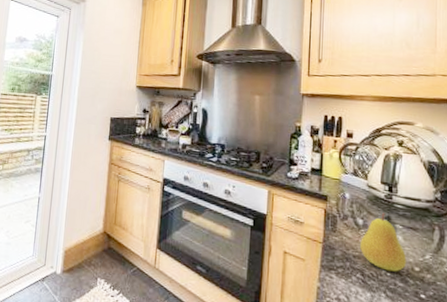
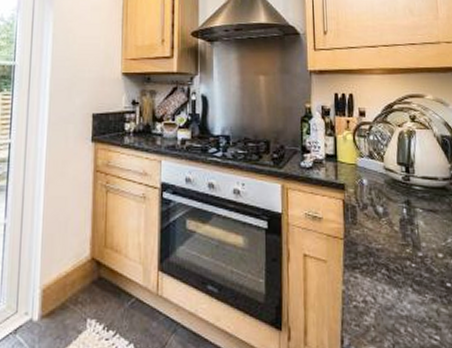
fruit: present [360,213,407,272] -> none [382,197,430,262]

